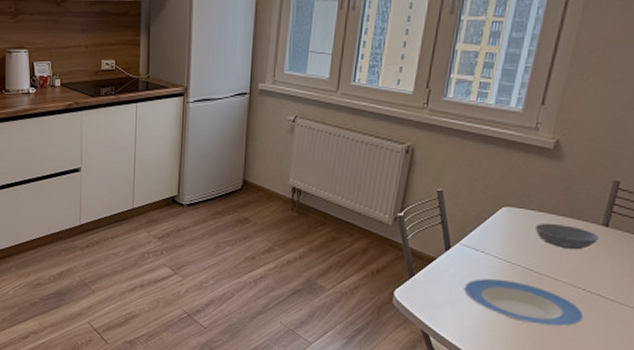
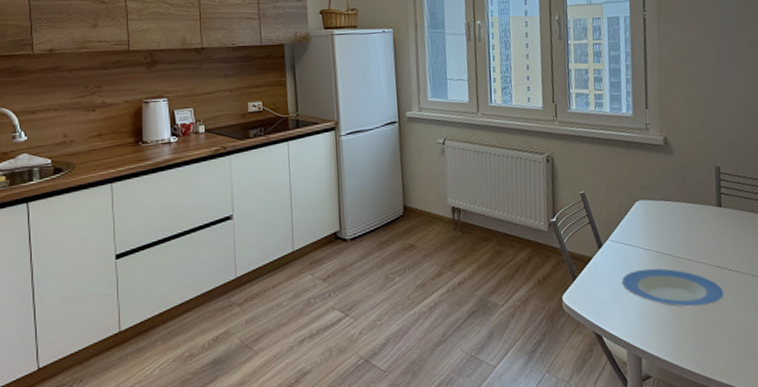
bowl: present [534,222,599,250] -> none [666,209,717,232]

